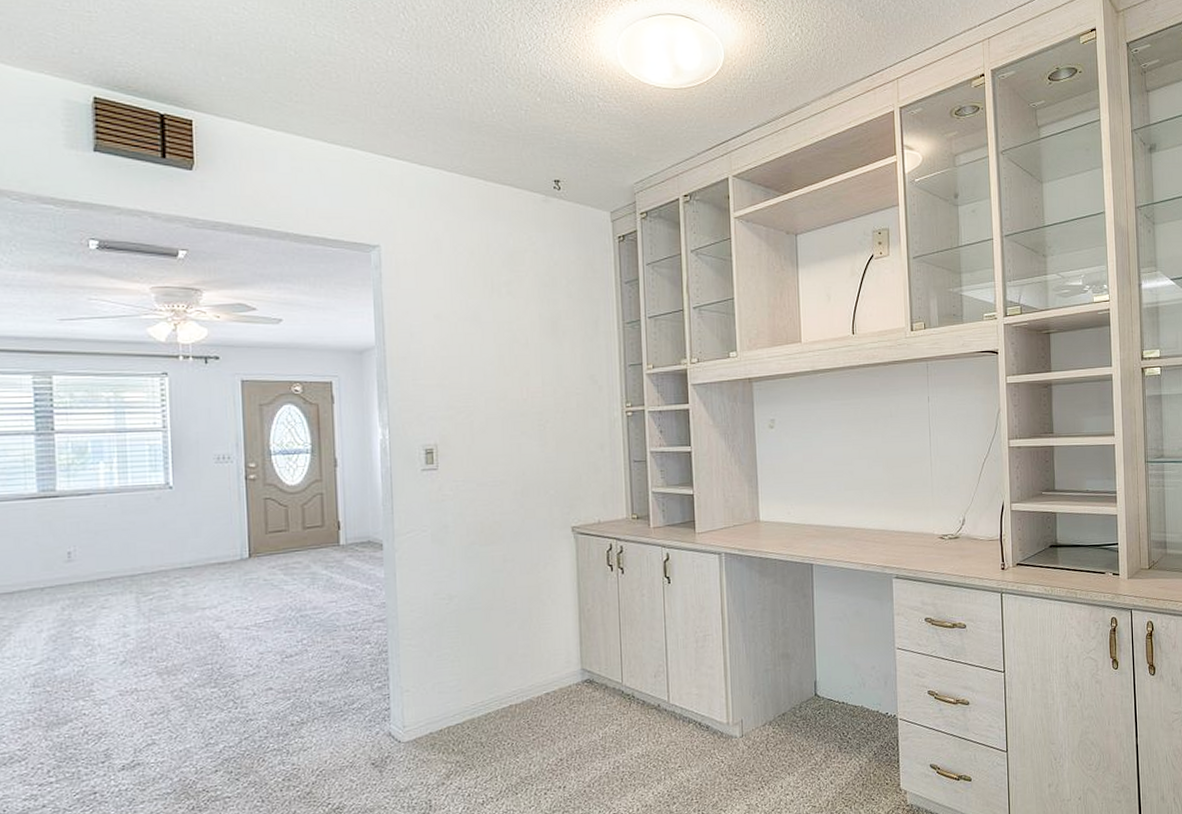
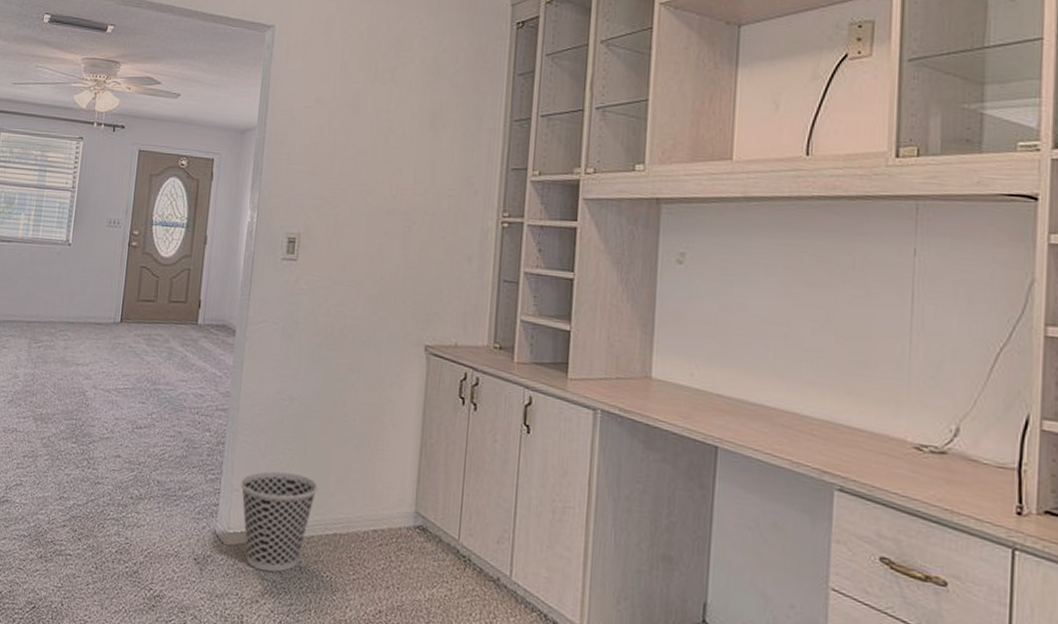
wastebasket: none [410,662,489,756] -> present [240,471,318,572]

